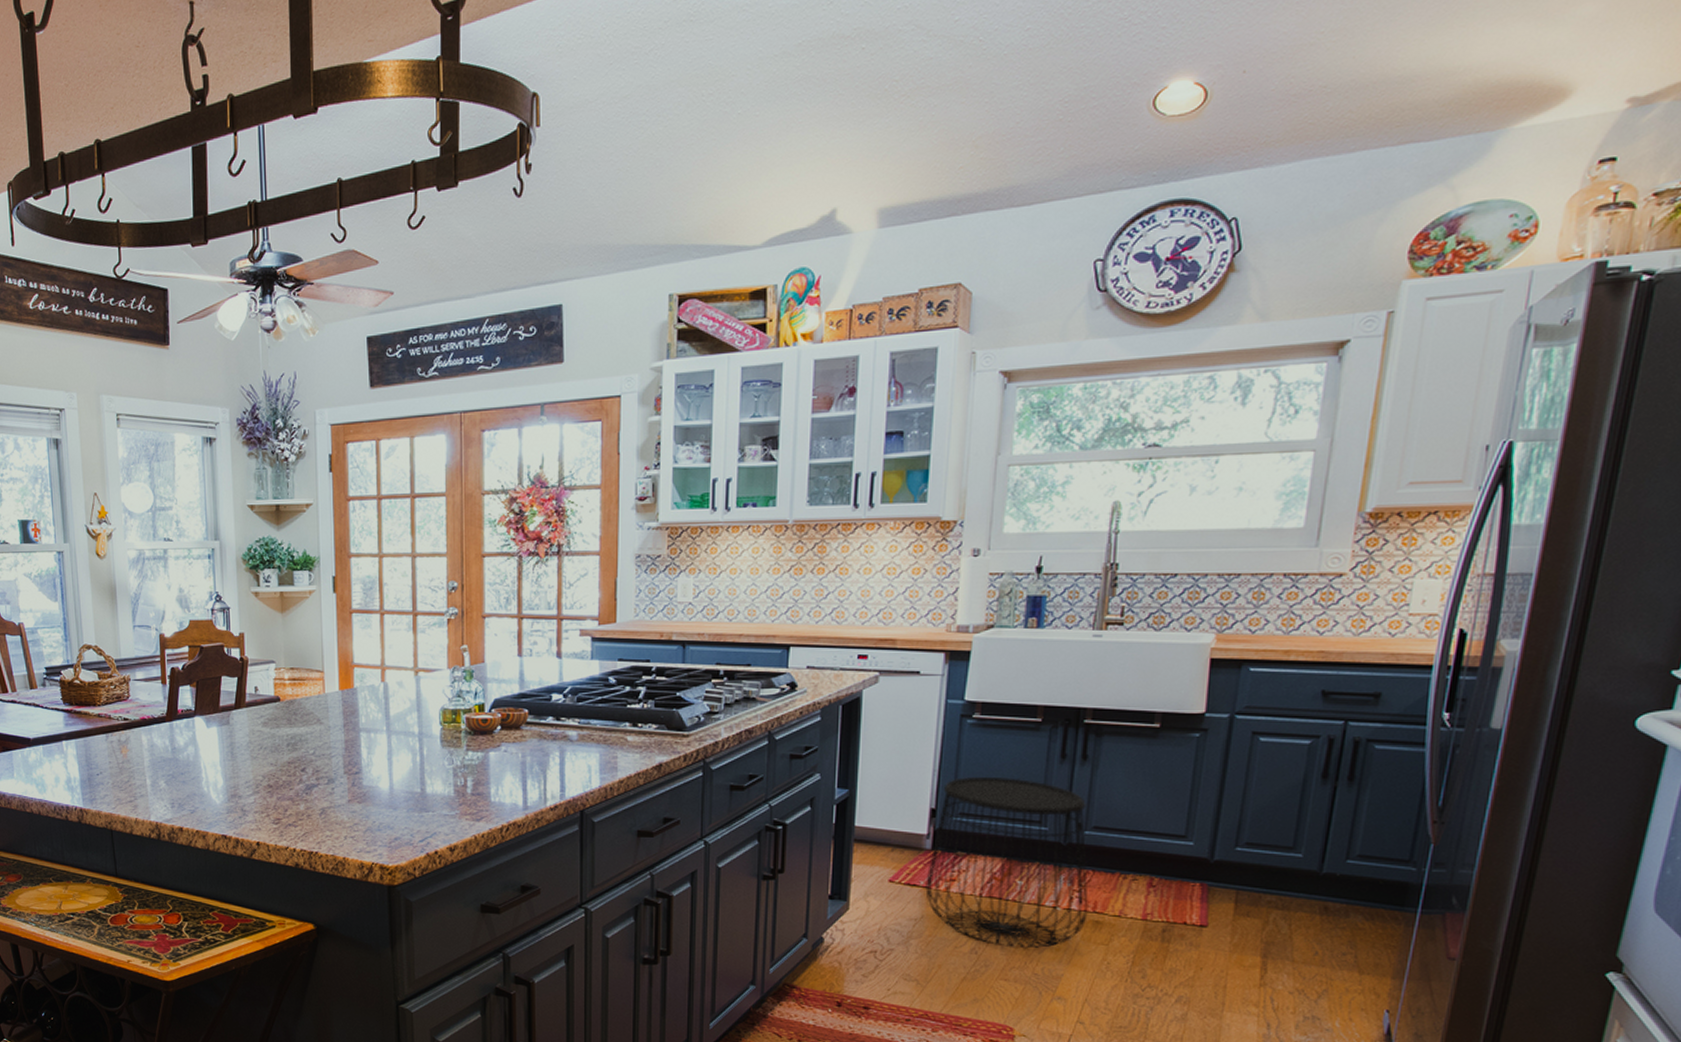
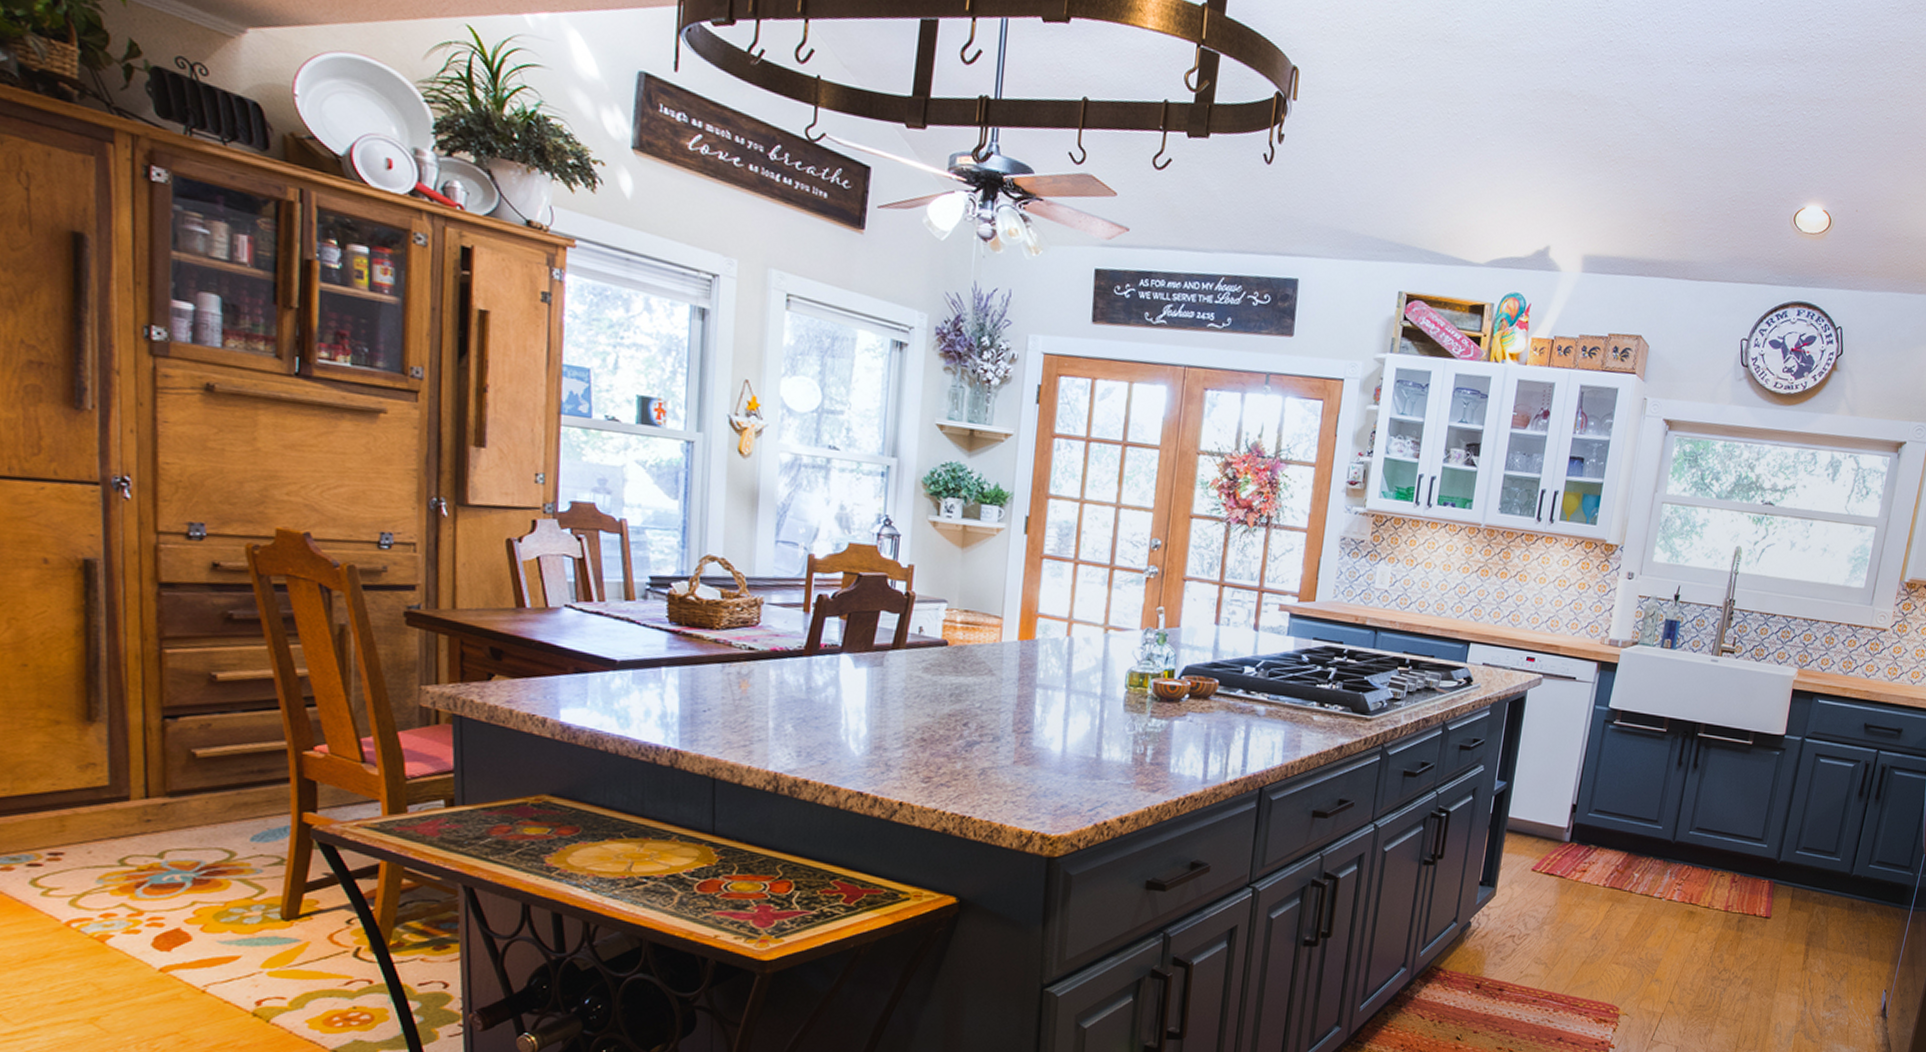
side table: present [925,777,1088,949] -> none [1561,777,1693,935]

